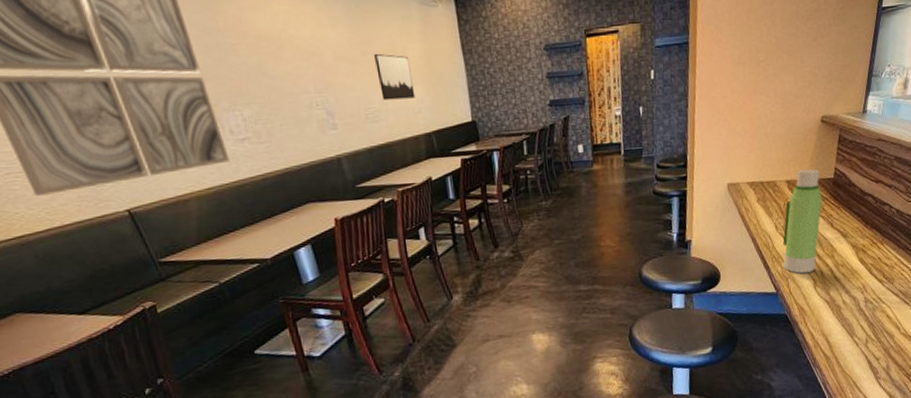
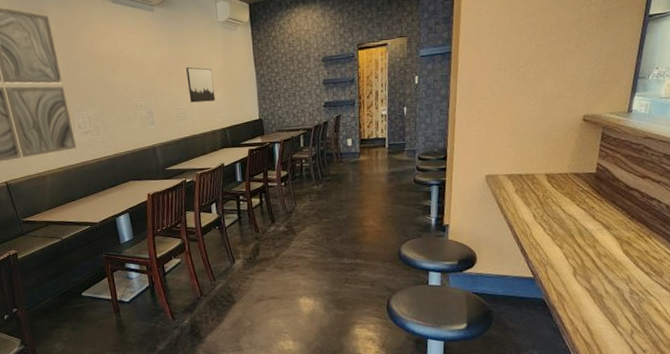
water bottle: present [783,169,823,274] -> none [541,164,584,261]

